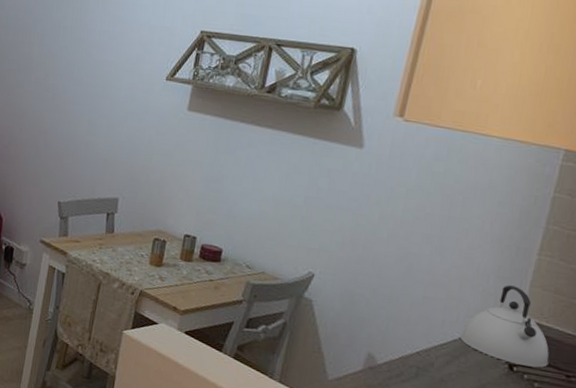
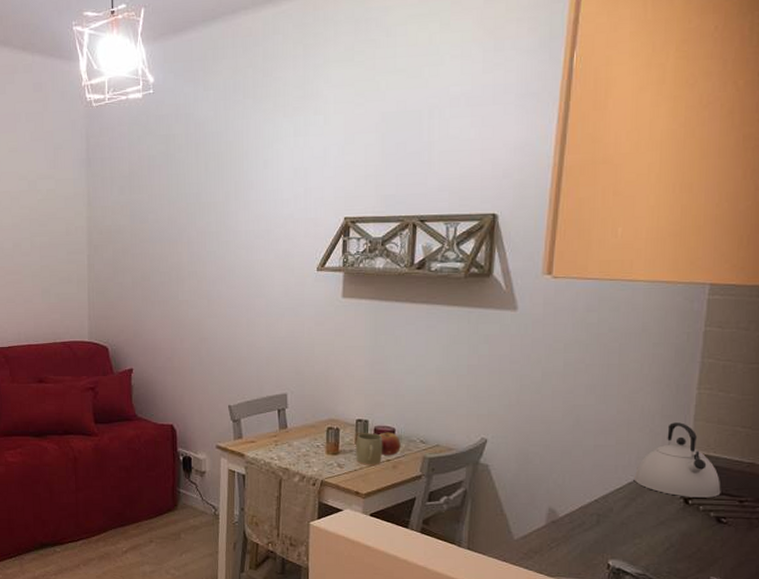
mug: none [178,249,209,284] -> present [356,433,383,465]
fruit: none [204,251,227,277] -> present [378,432,401,456]

